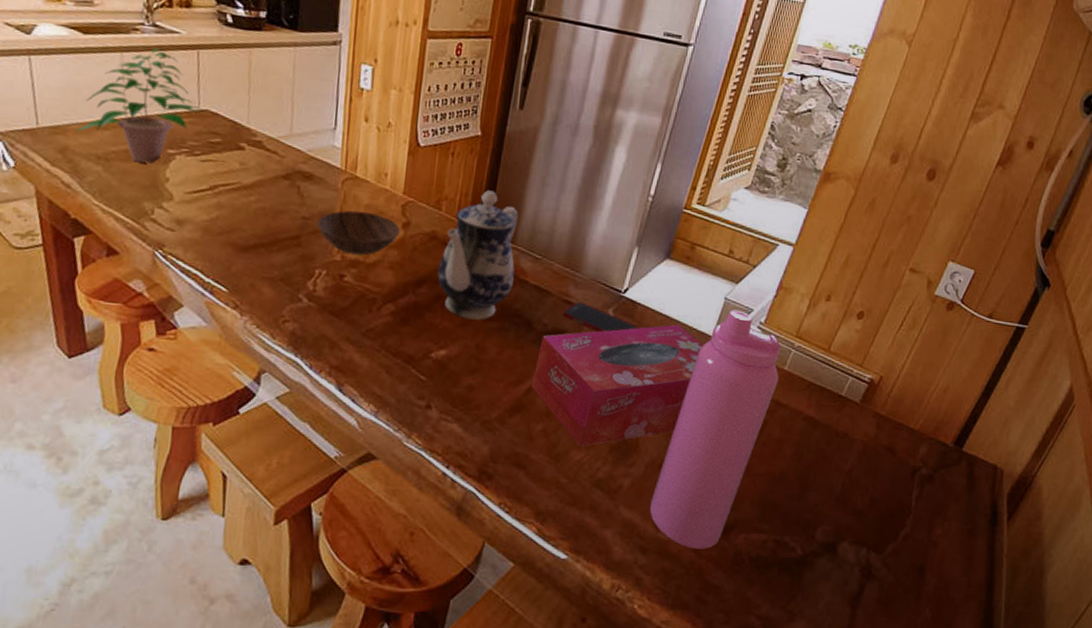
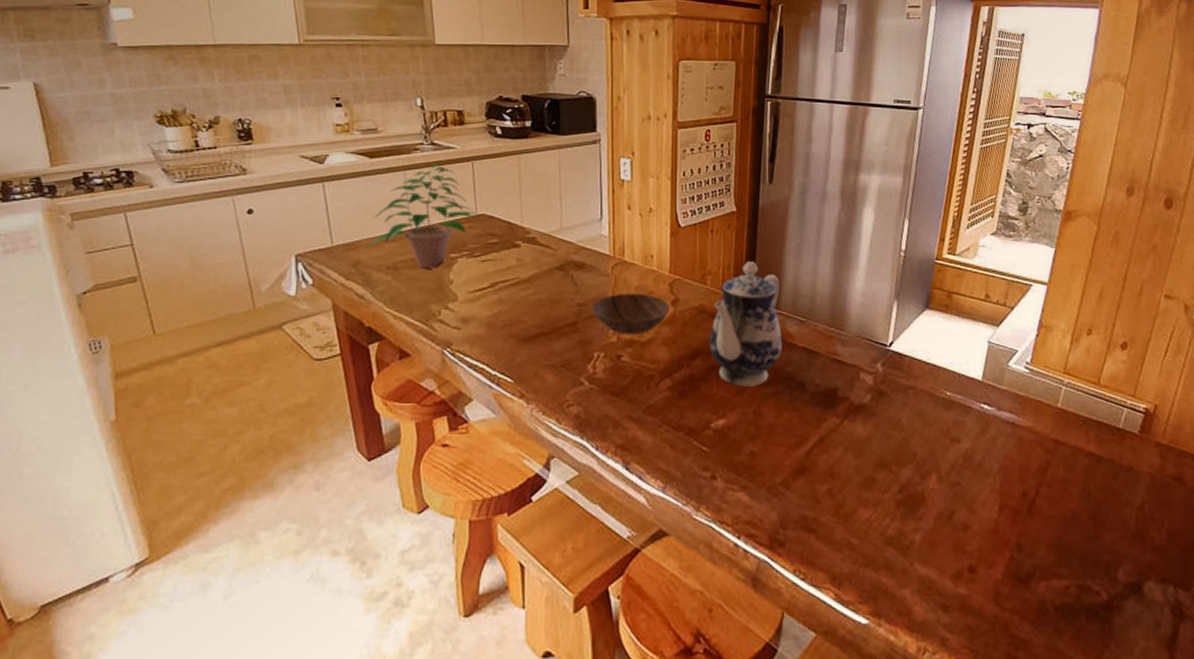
tissue box: present [531,324,704,447] -> none [811,372,975,504]
cell phone: present [562,301,640,333] -> none [833,359,909,388]
water bottle: present [650,309,781,549] -> none [945,352,1054,602]

